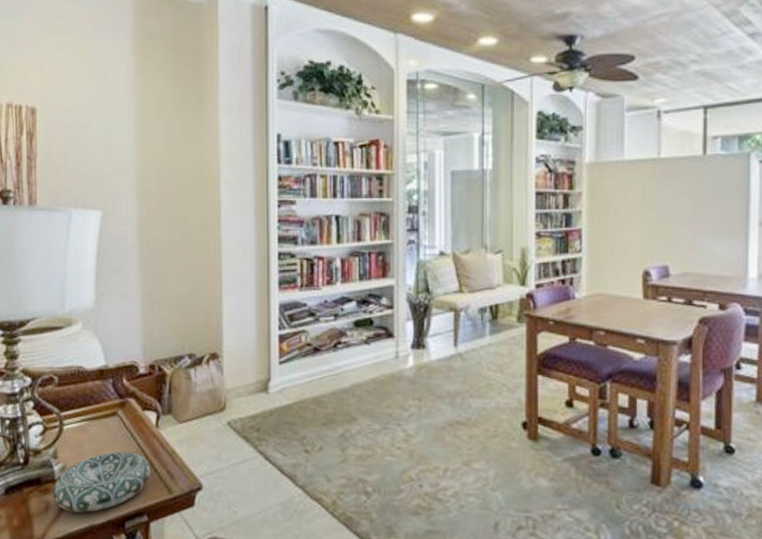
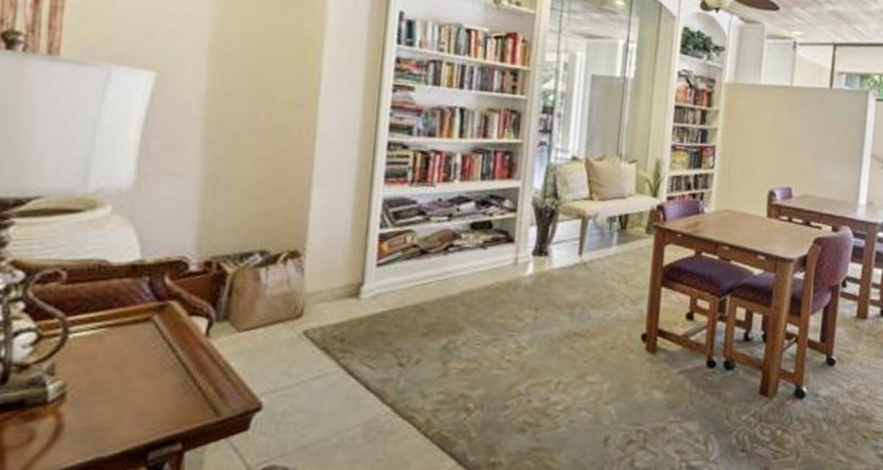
decorative bowl: present [52,451,152,513] -> none [41,366,194,442]

